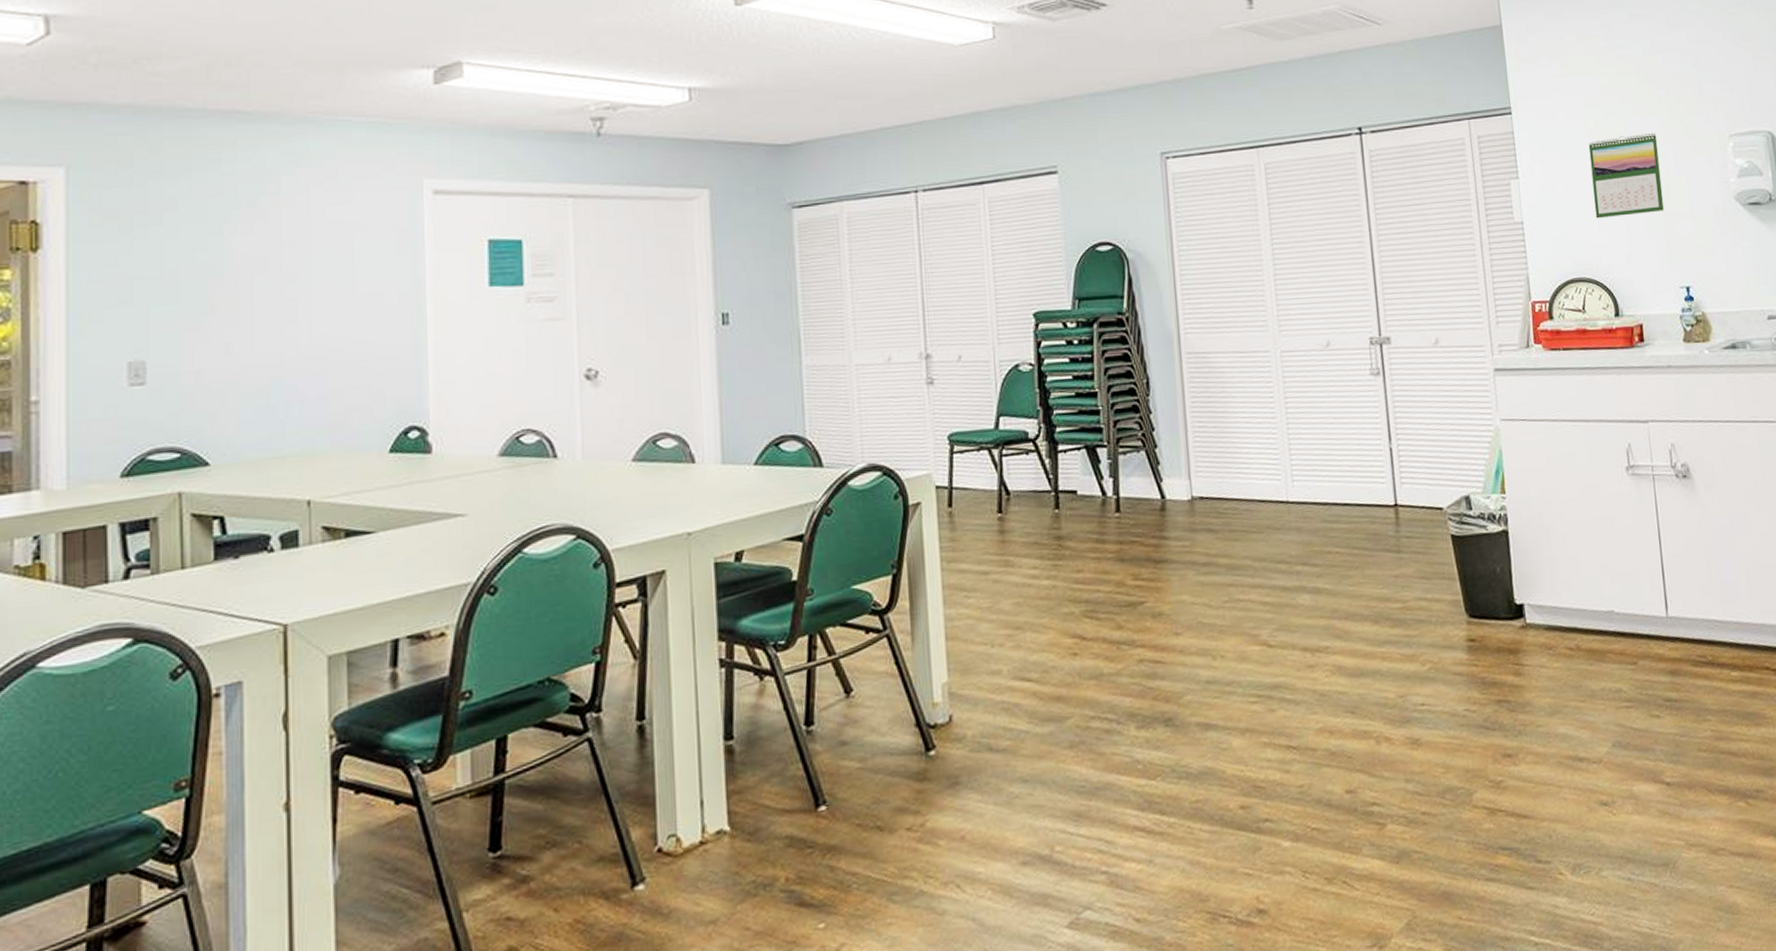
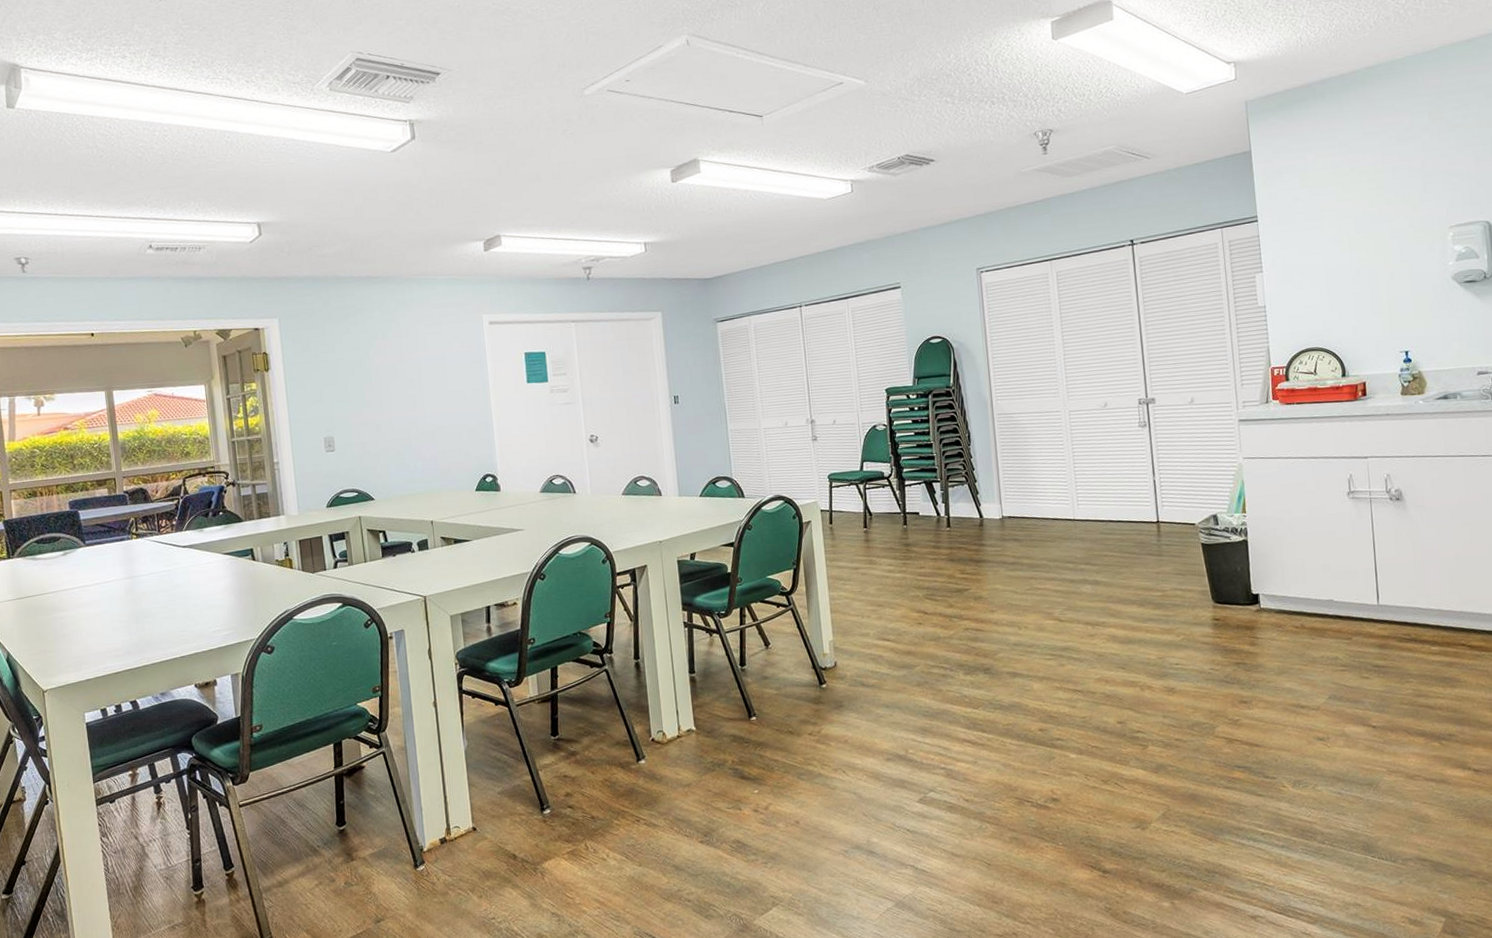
calendar: present [1588,132,1664,219] -> none [1323,228,1388,301]

